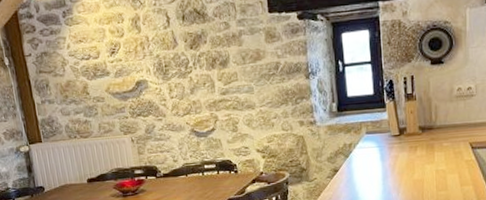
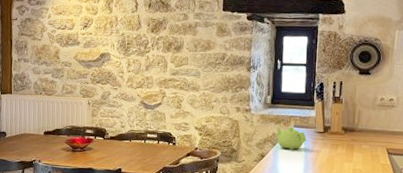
teapot: none [345,134,381,160] -> present [275,126,306,150]

